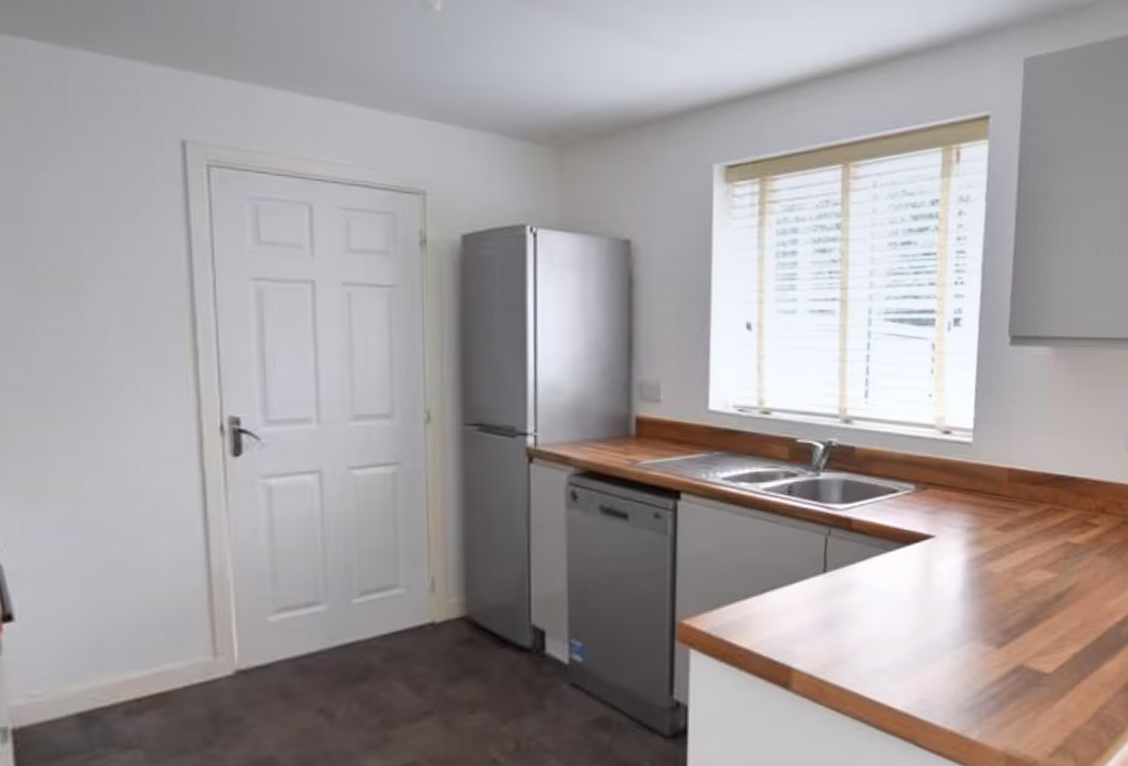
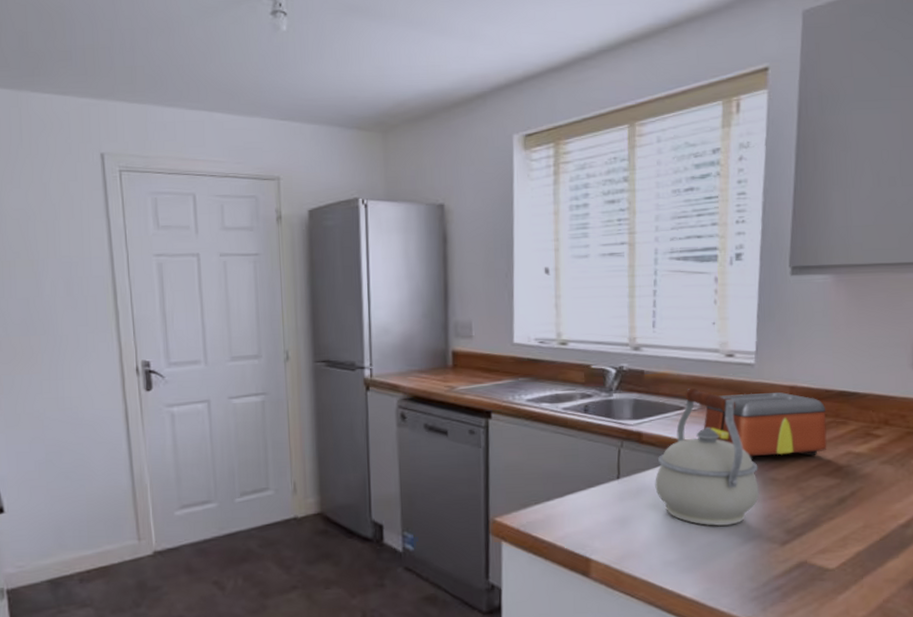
kettle: none [865,469,976,628] -> present [655,388,759,527]
toaster: none [917,475,1045,552] -> present [703,392,827,461]

